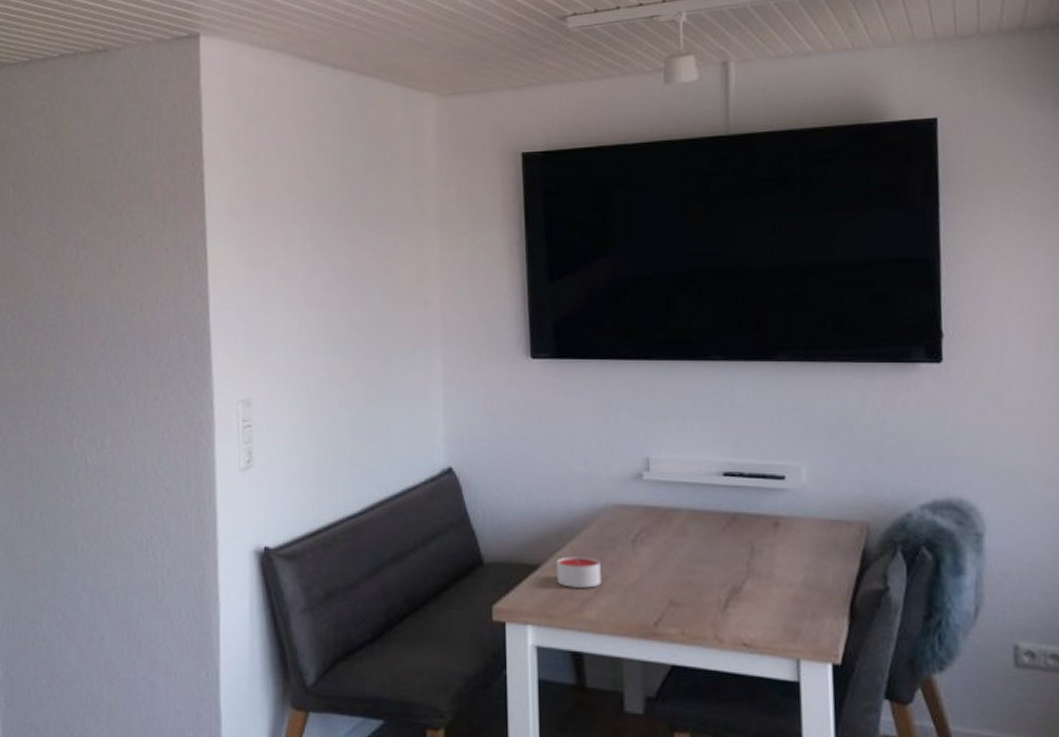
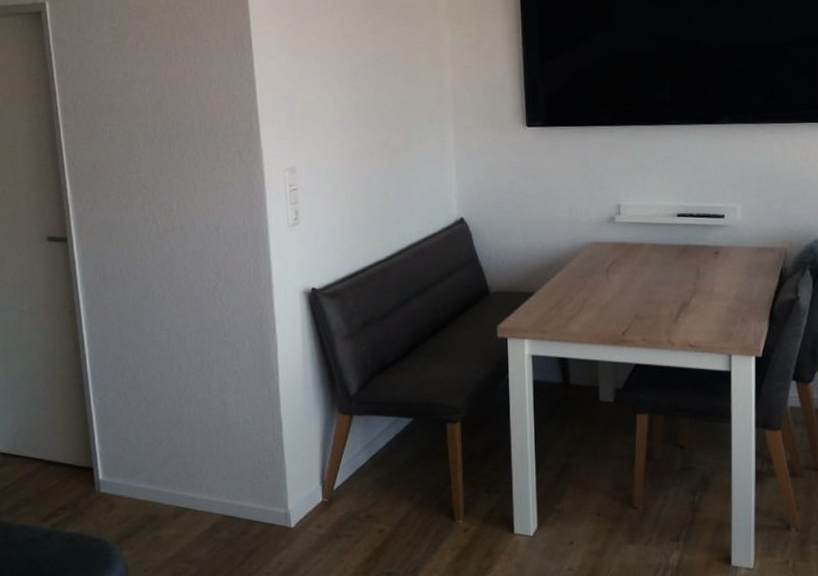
candle: present [557,556,601,588] -> none [547,284,582,309]

